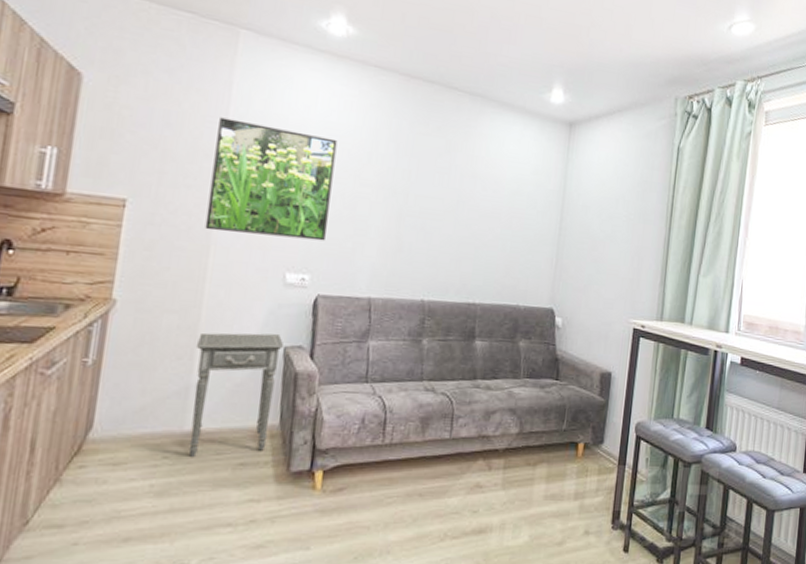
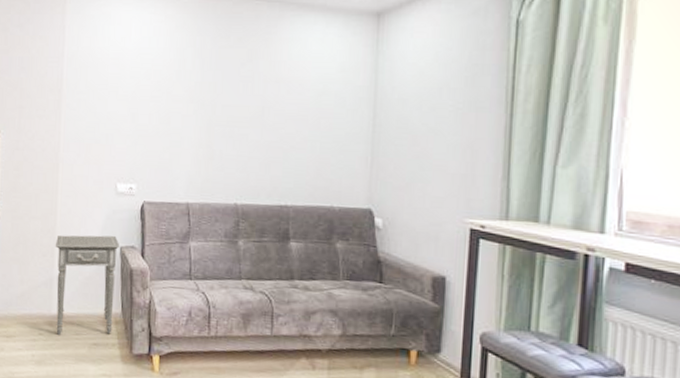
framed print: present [205,117,338,241] -> none [54,57,150,154]

